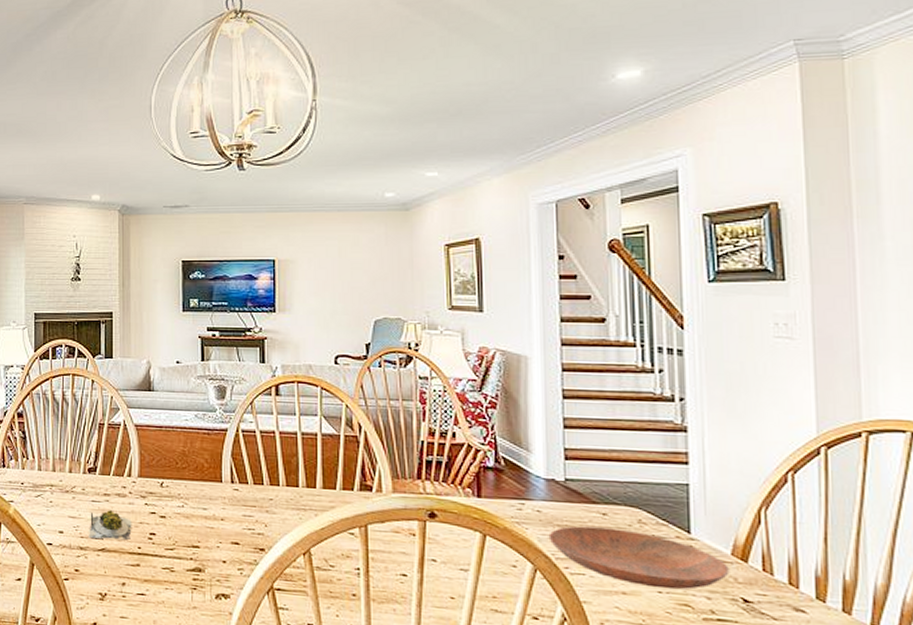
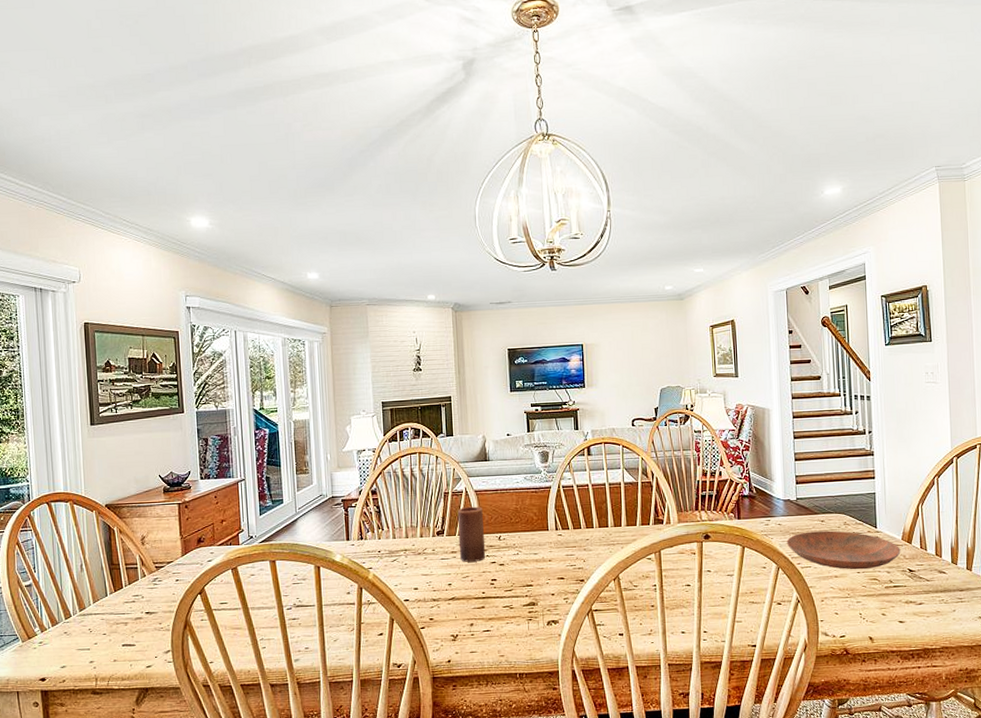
succulent plant: present [89,510,132,540] -> none [440,565,477,591]
candle: none [113,442,144,510] -> present [457,506,486,562]

